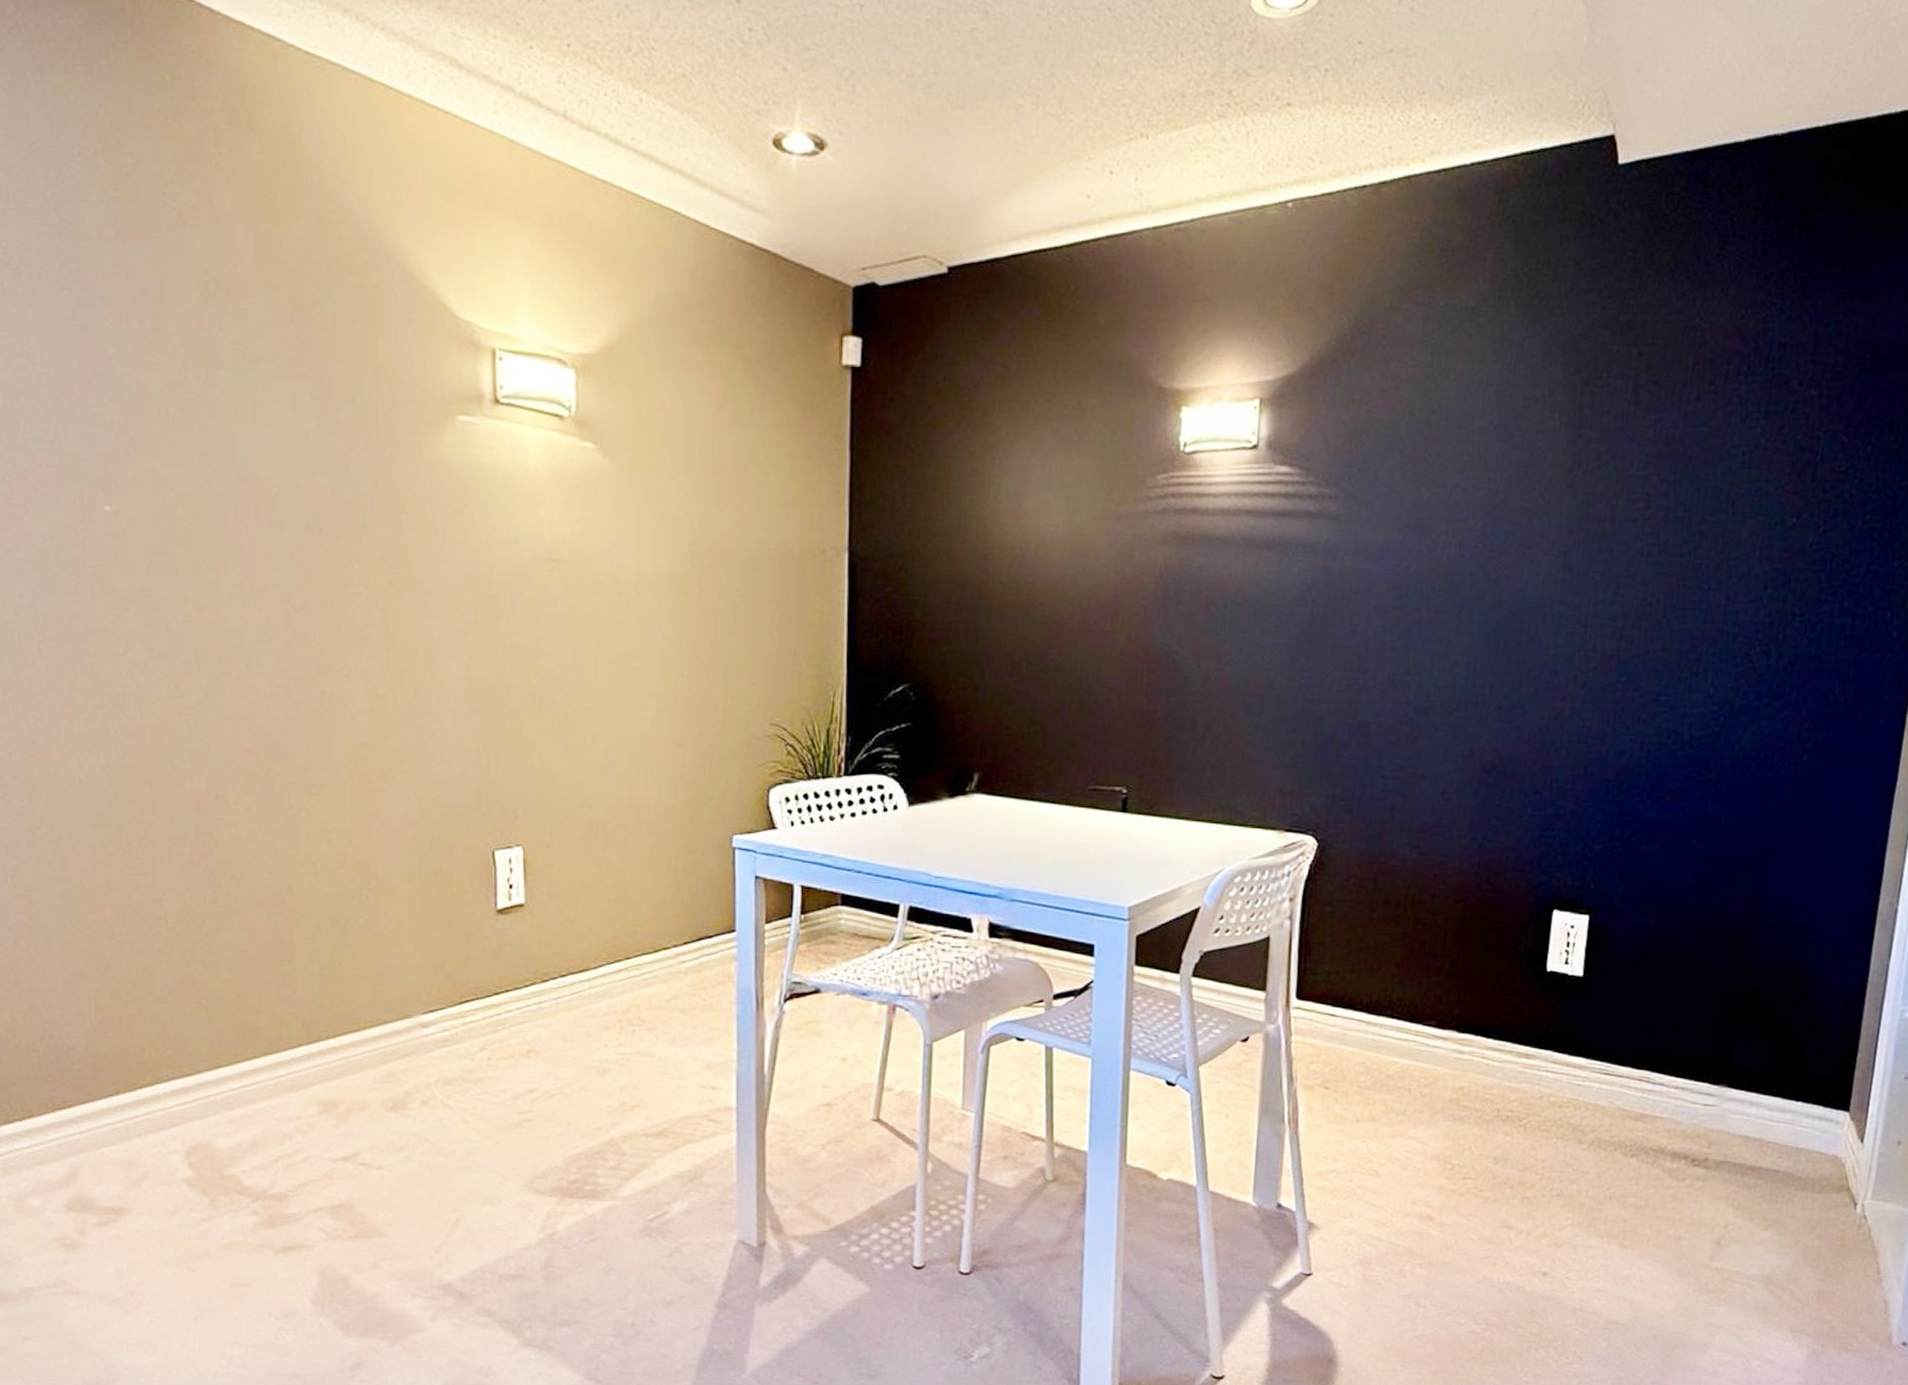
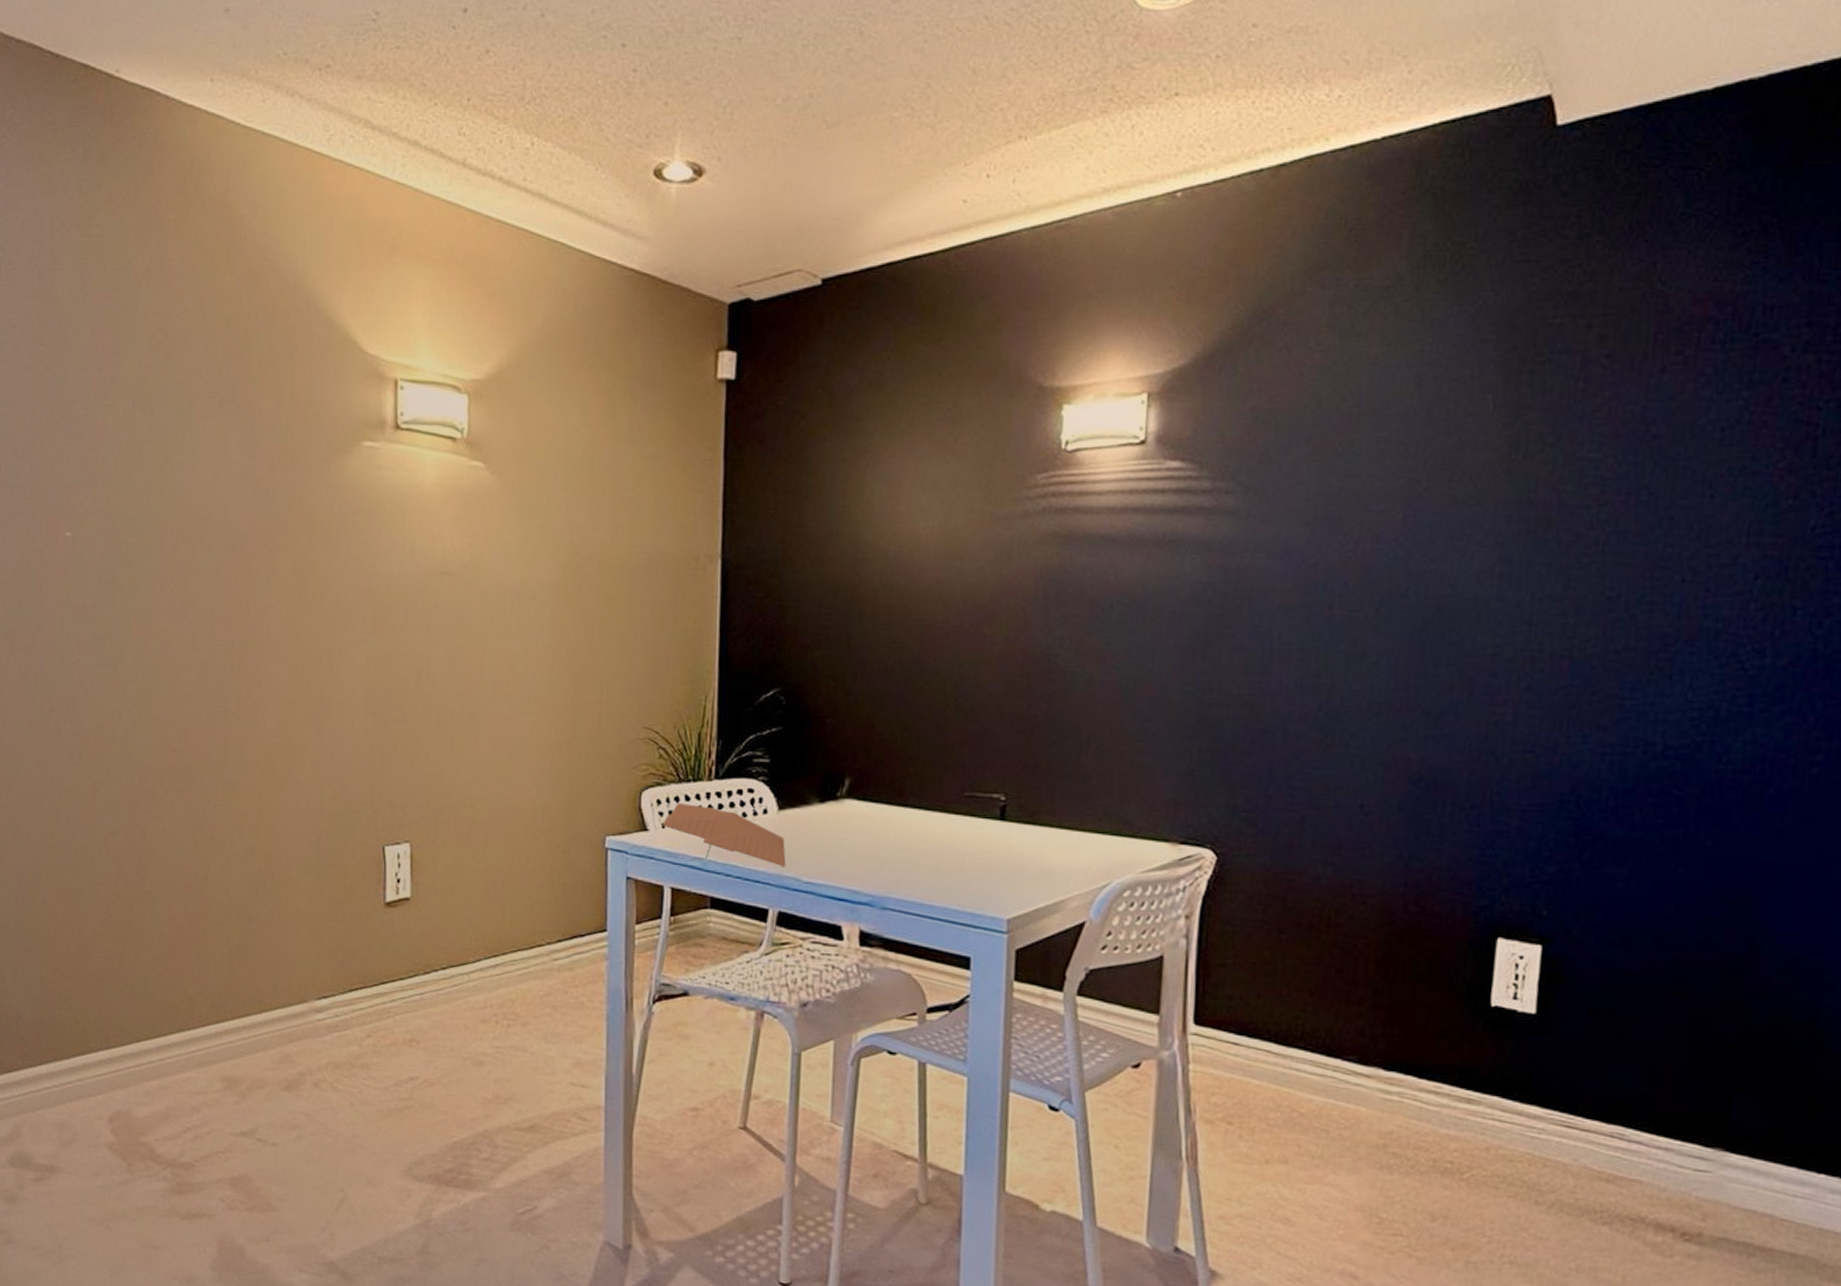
papers: none [792,801,916,863] -> present [663,803,786,868]

